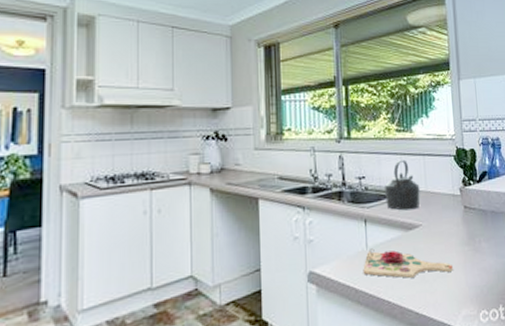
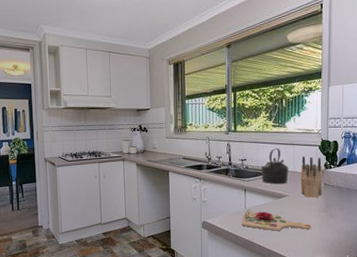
knife block: none [434,170,463,227] -> present [300,156,323,198]

